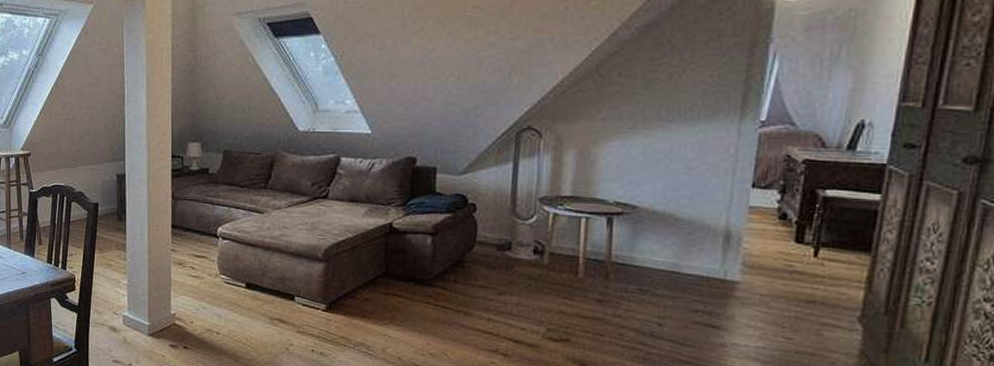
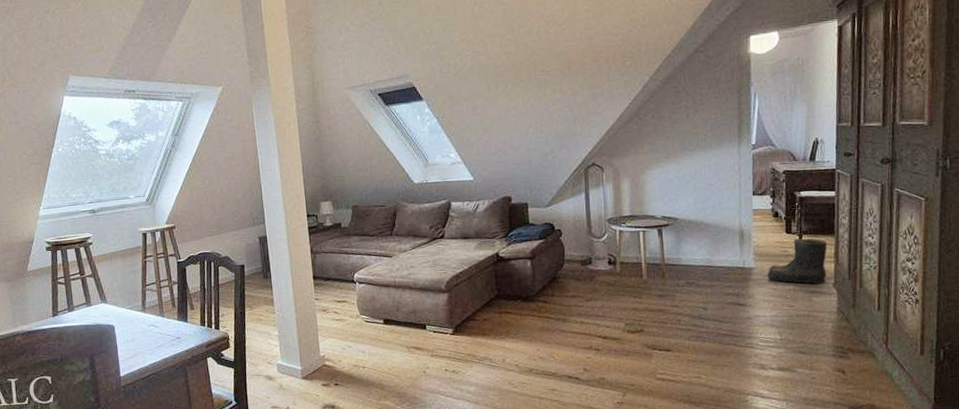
boots: none [758,251,858,315] -> present [767,238,828,284]

